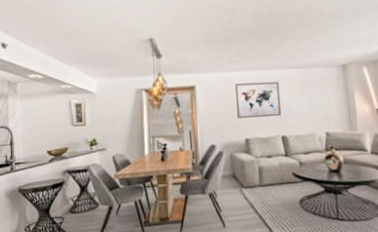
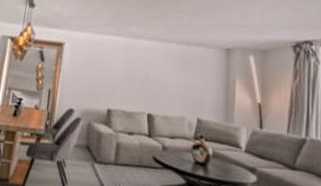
wall art: present [235,81,282,118] -> none [102,47,154,92]

